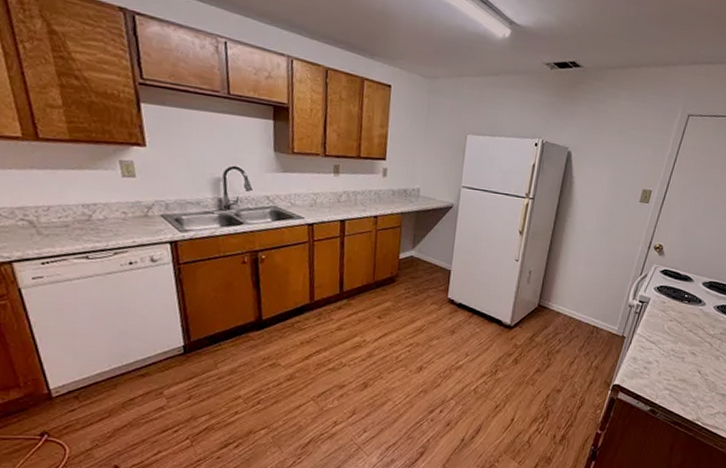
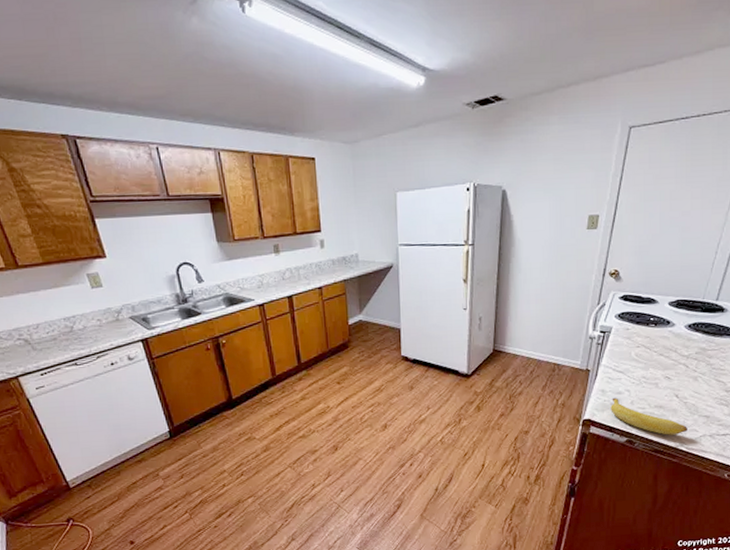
banana: none [639,366,705,409] -> present [610,397,687,435]

